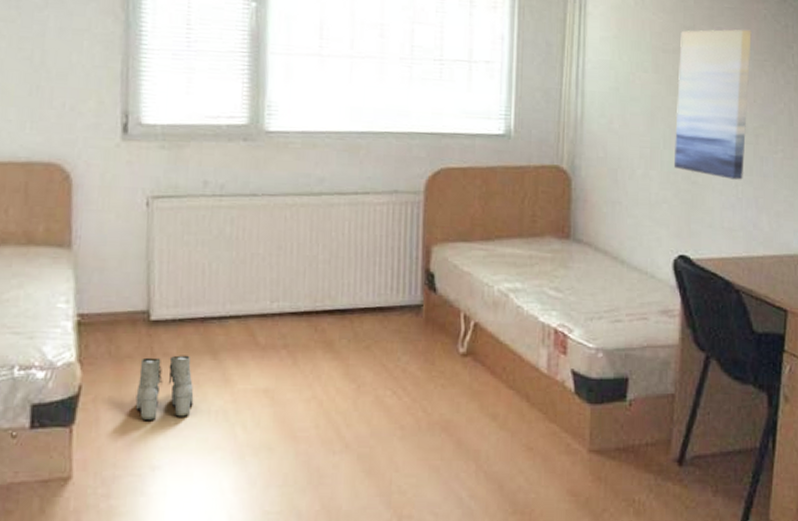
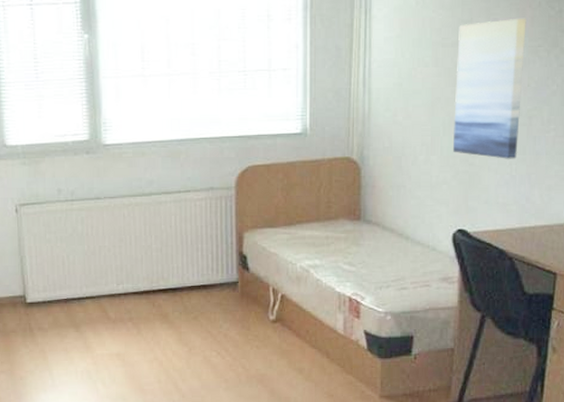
boots: present [135,355,194,420] -> none [21,329,64,379]

